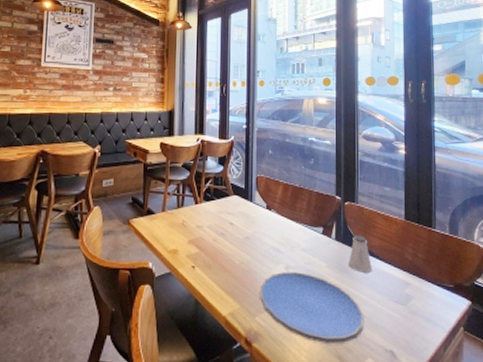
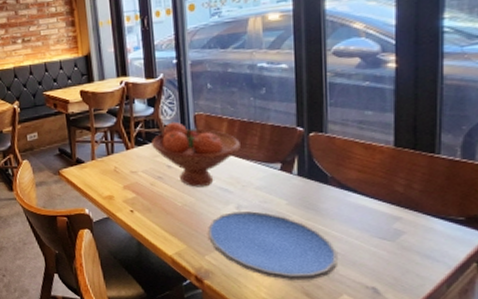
fruit bowl: none [218,181,292,246] -> present [152,121,240,187]
saltshaker: present [348,235,372,273] -> none [315,168,348,209]

